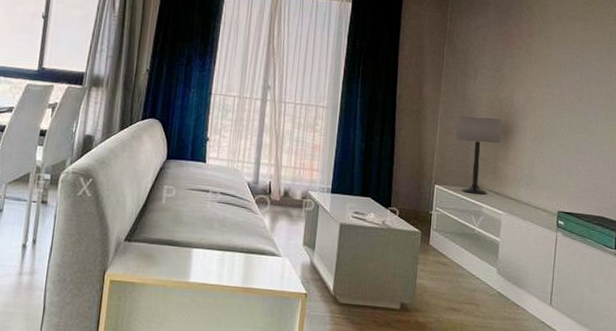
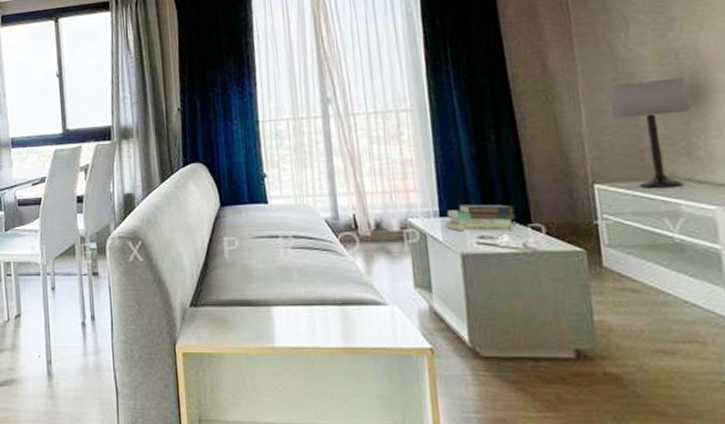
books: none [333,186,382,211] -> present [444,204,516,232]

